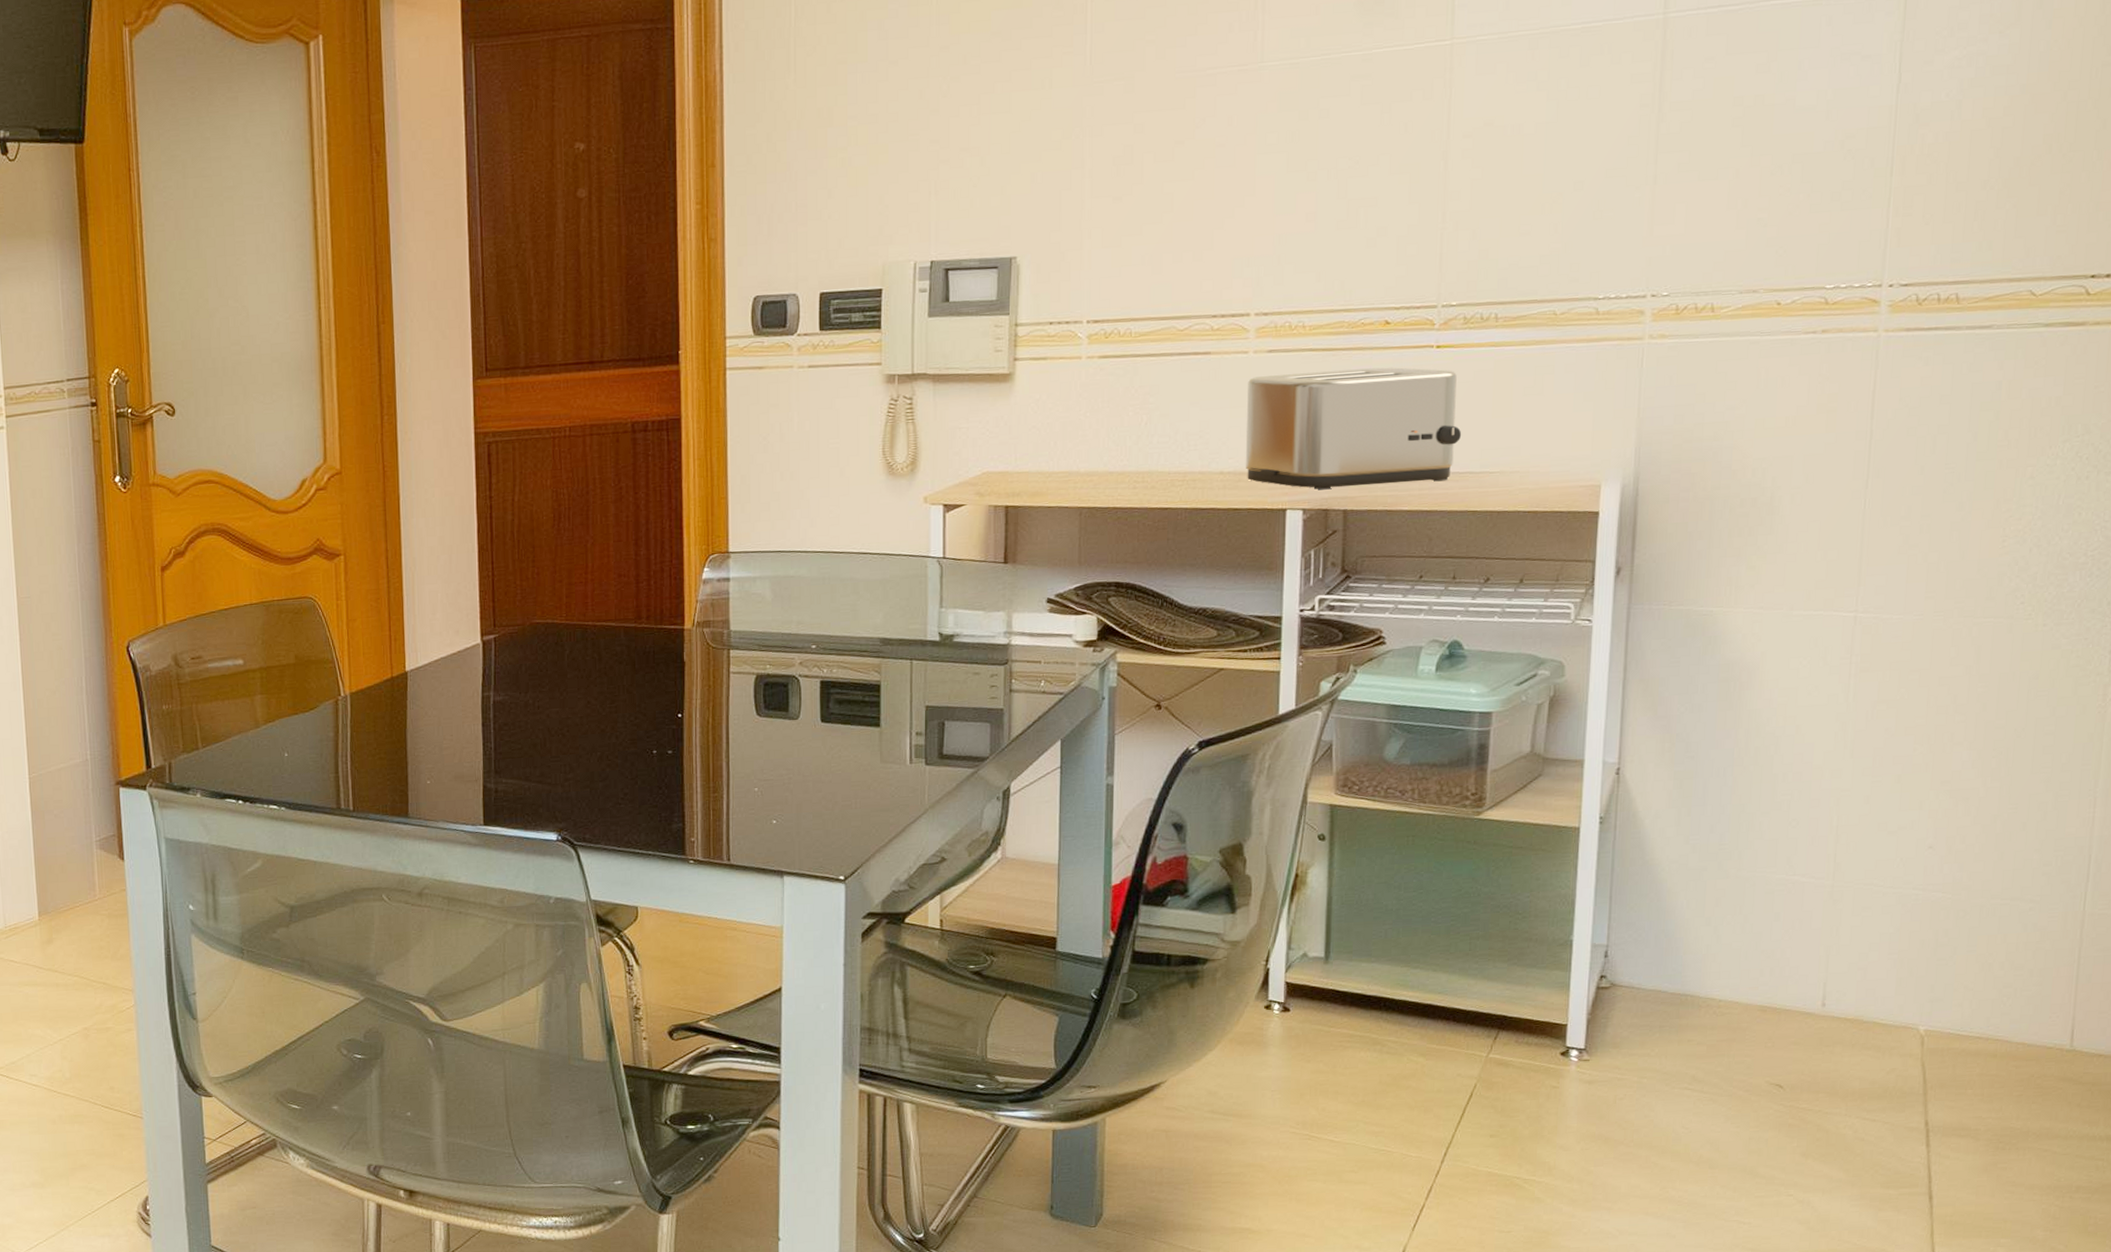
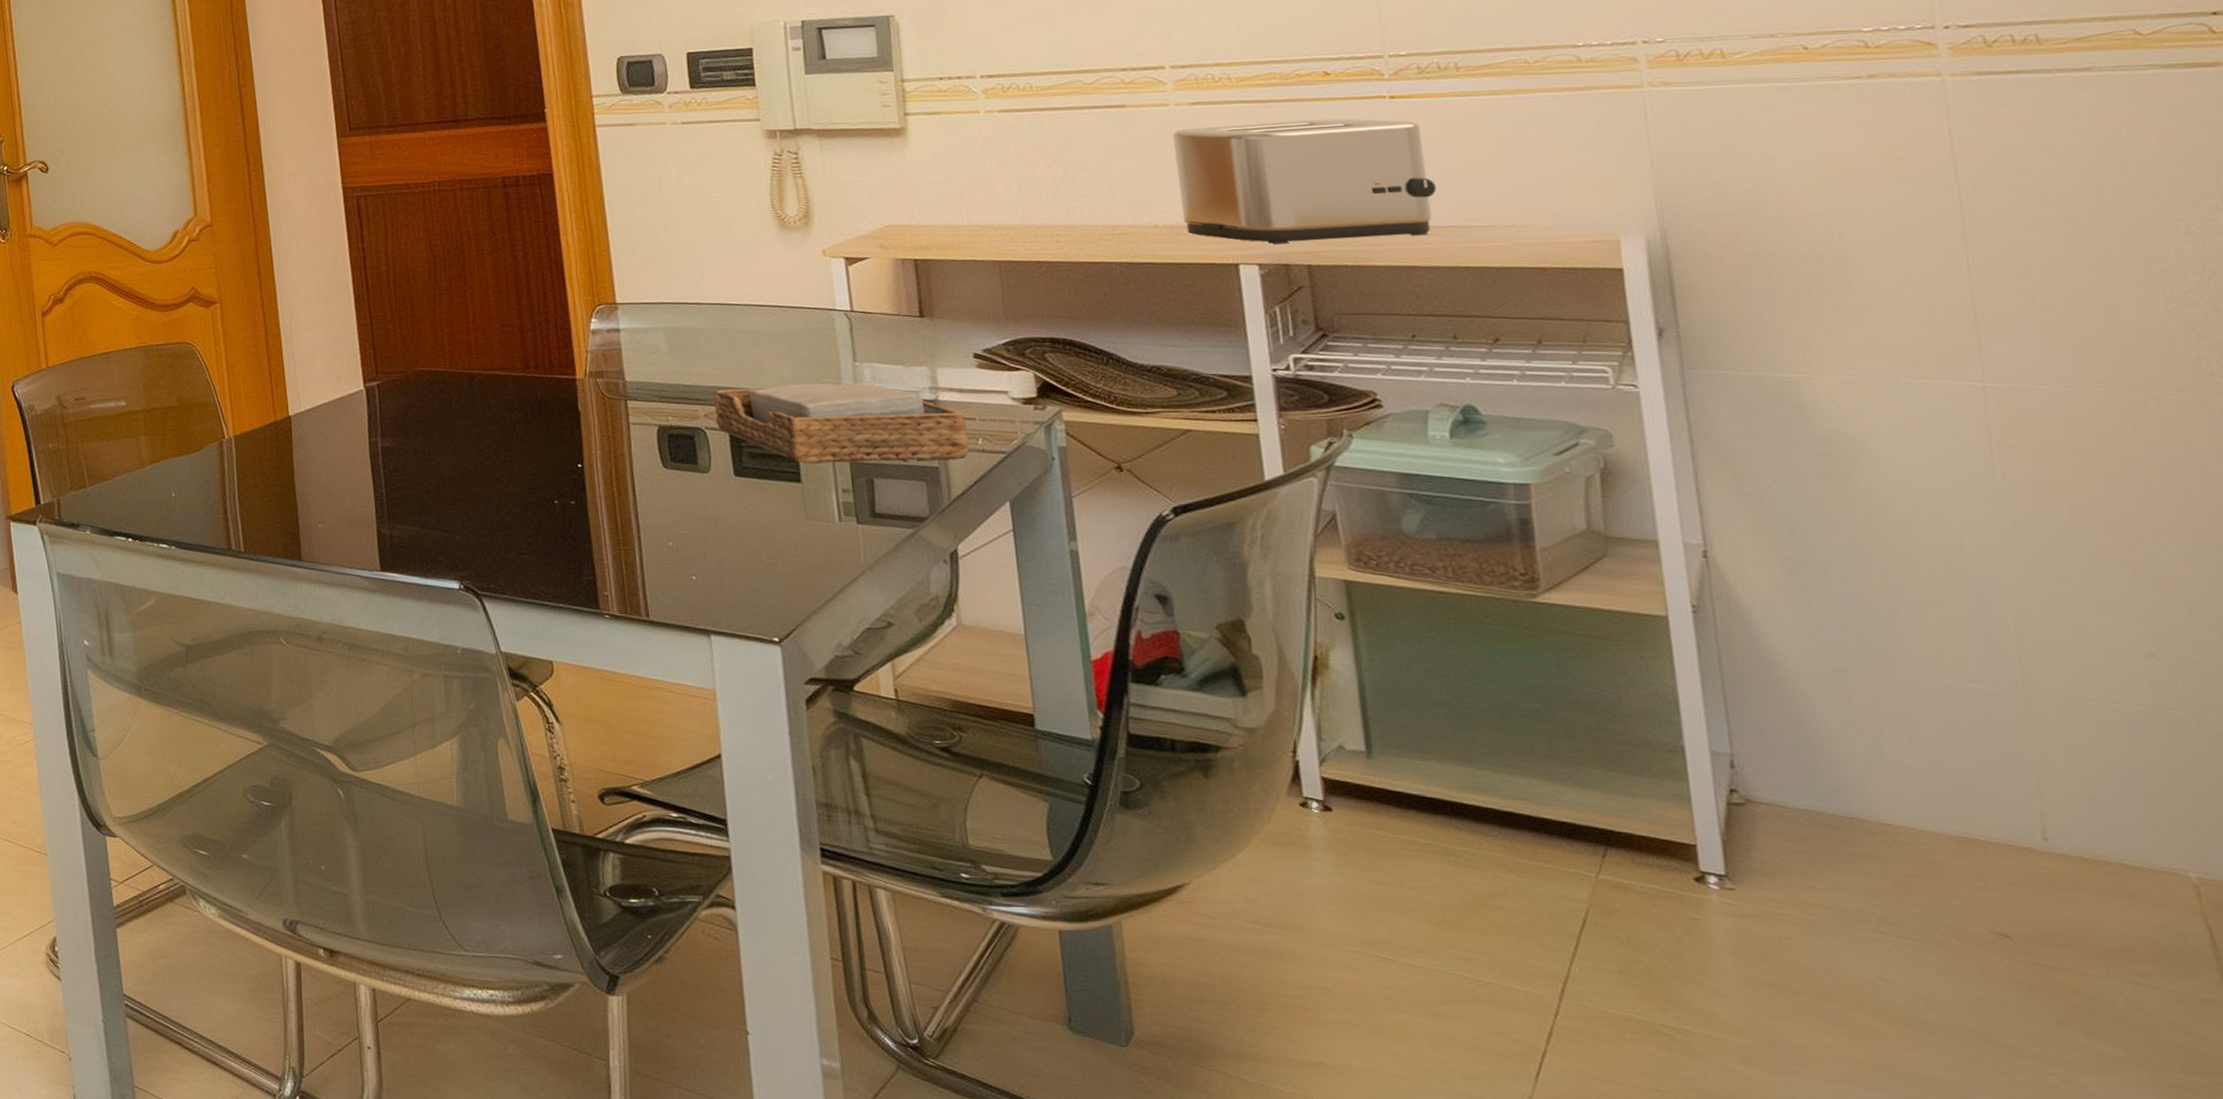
napkin holder: none [809,629,1033,708] -> present [713,383,969,463]

